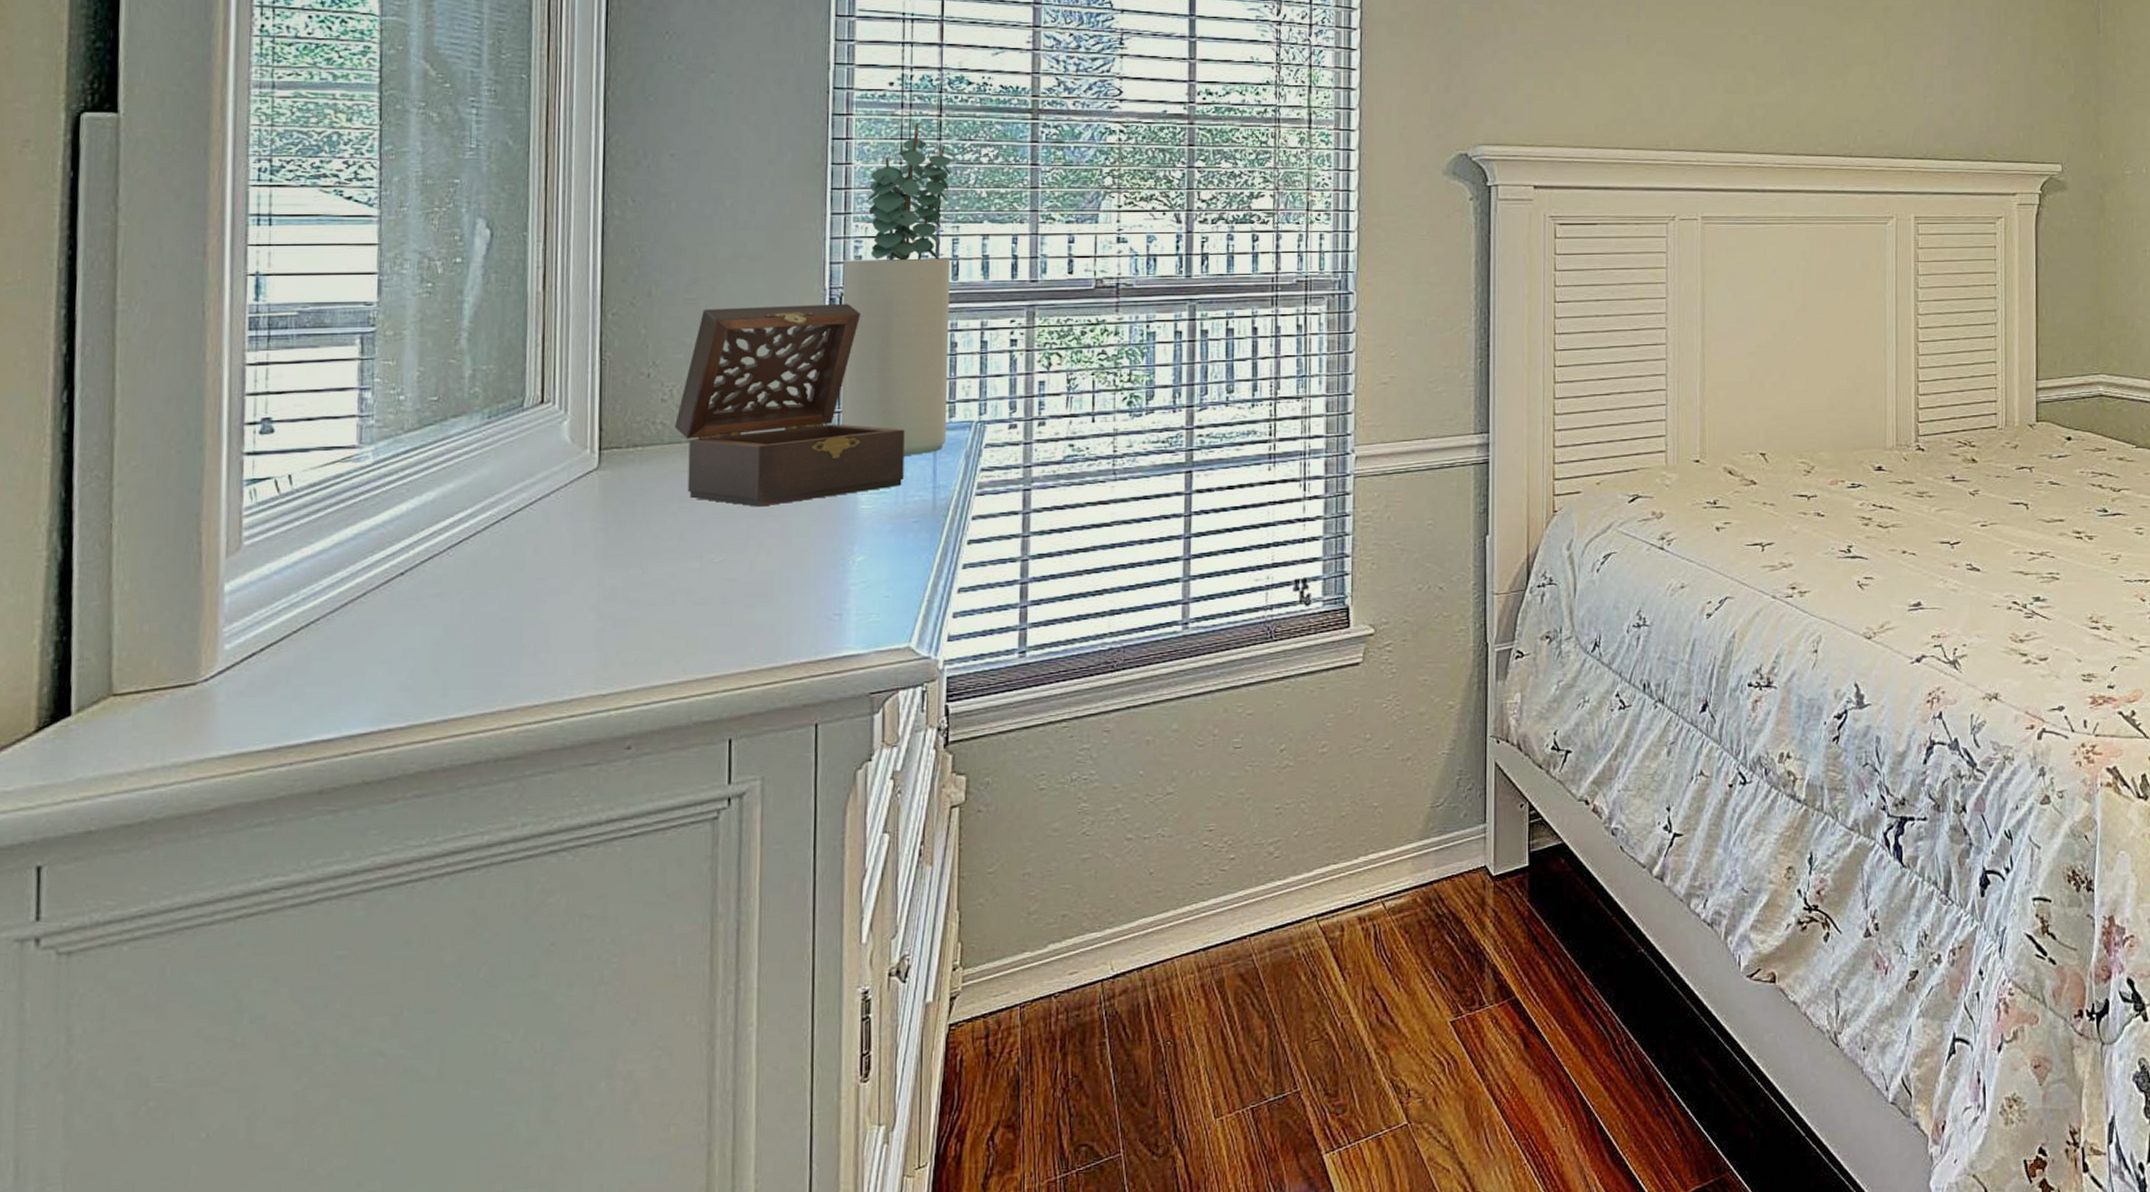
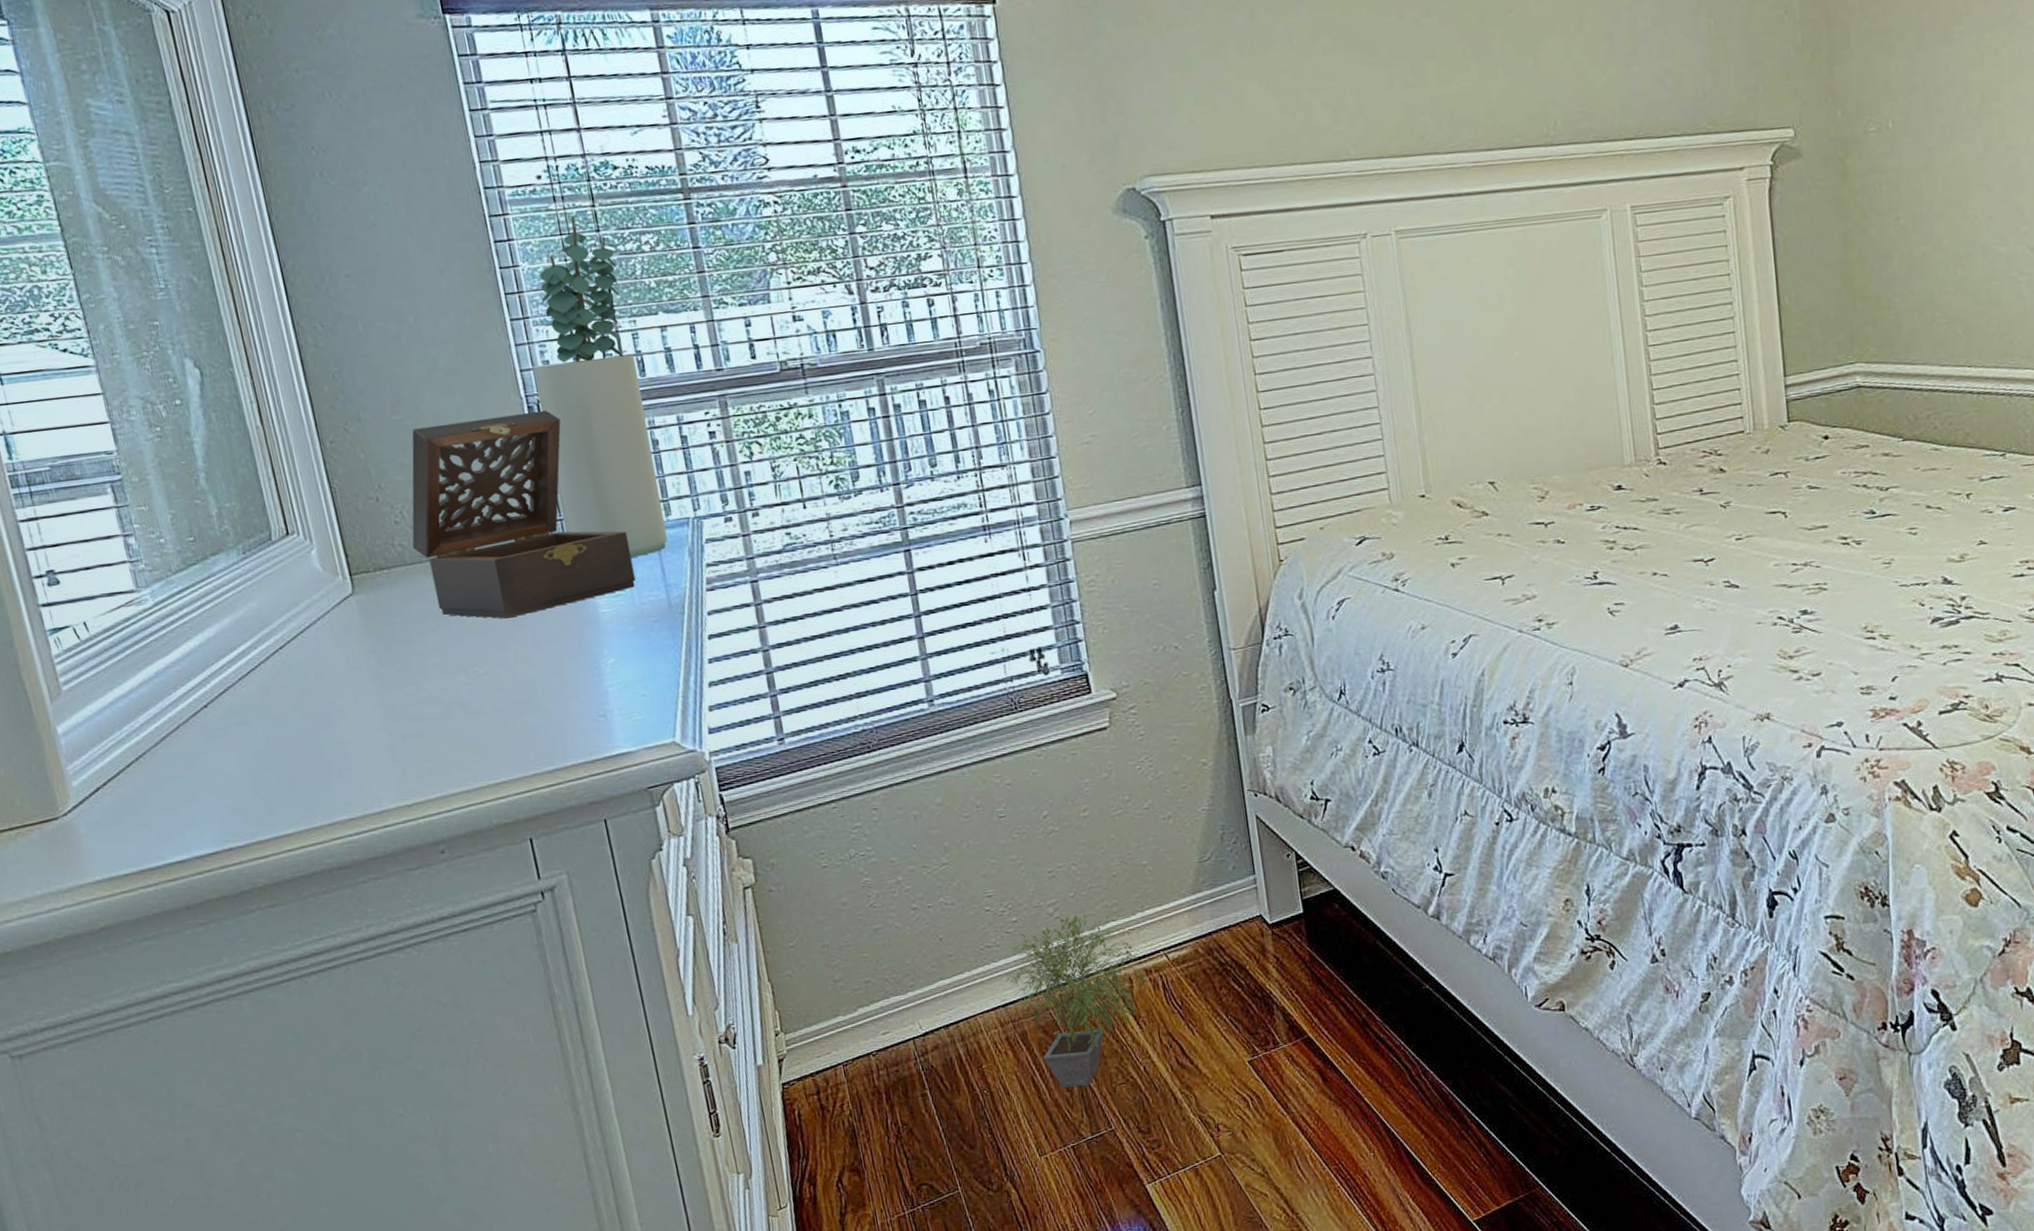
potted plant: none [1211,847,1361,1042] -> present [1005,905,1149,1088]

